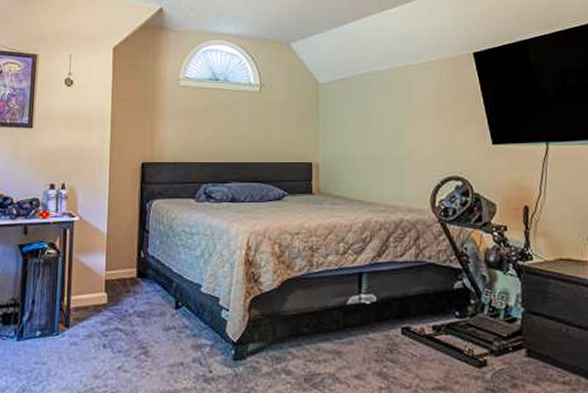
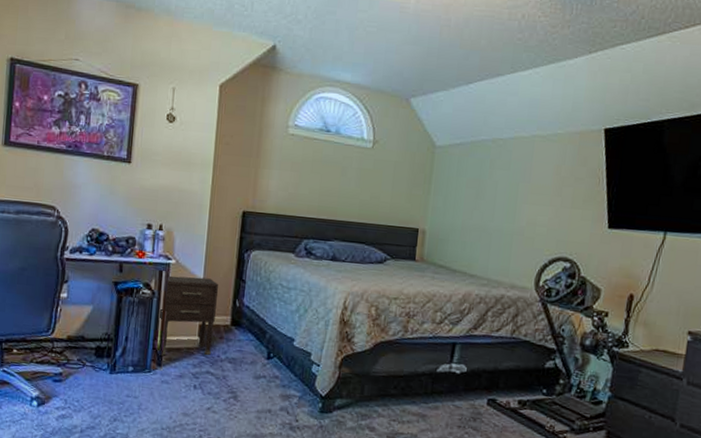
nightstand: none [63,232,123,316] -> present [158,275,219,356]

